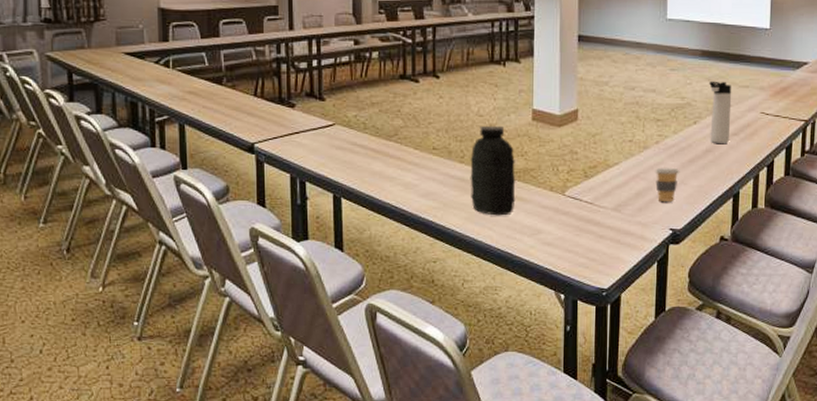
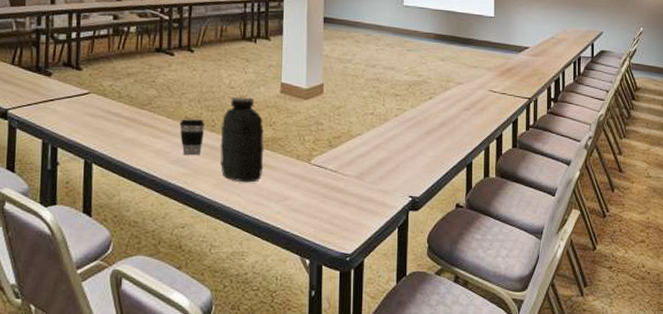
coffee cup: none [427,150,454,189] -> present [179,119,205,156]
coffee cup: present [654,167,680,201] -> none [394,138,418,170]
thermos bottle: present [709,81,732,143] -> none [442,61,463,117]

